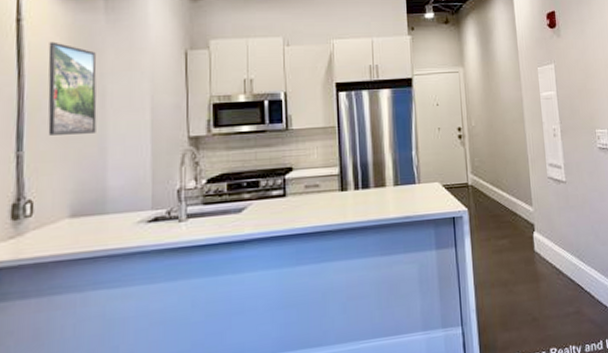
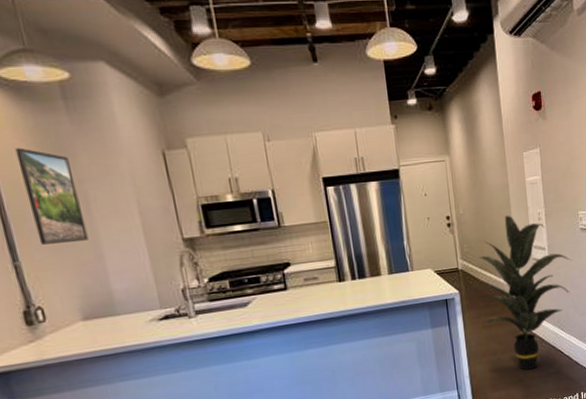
indoor plant: none [485,130,591,307] -> present [475,215,571,370]

